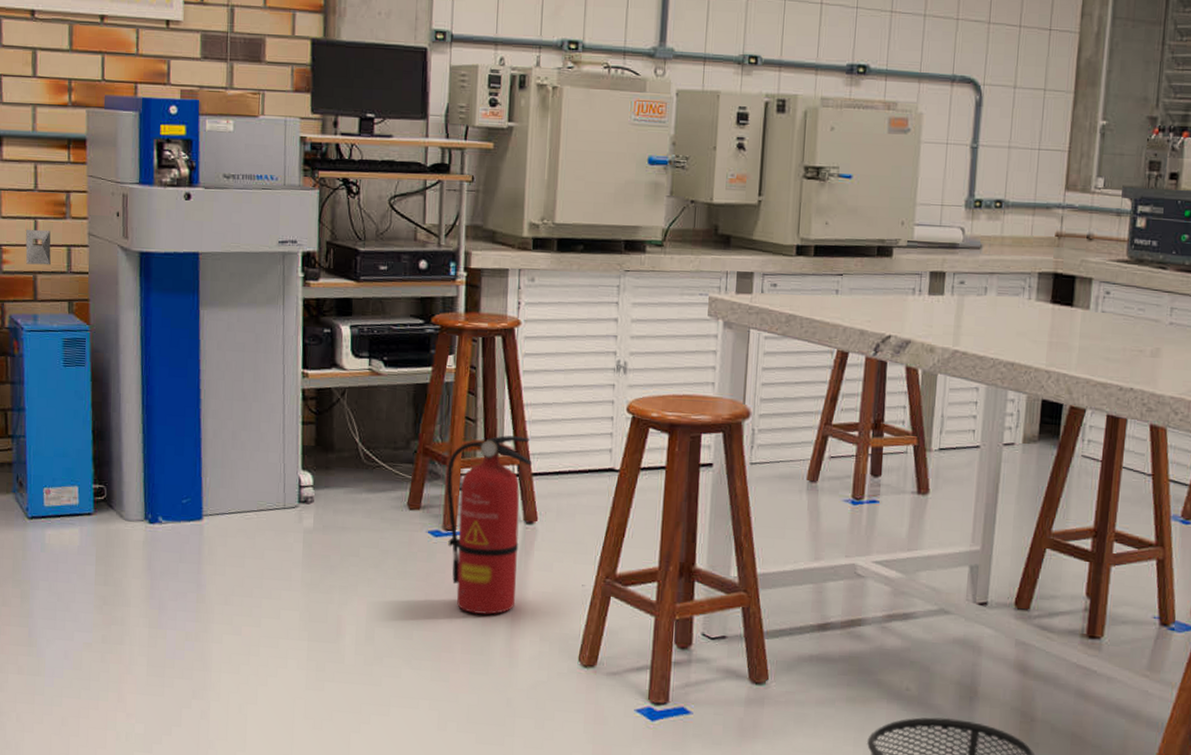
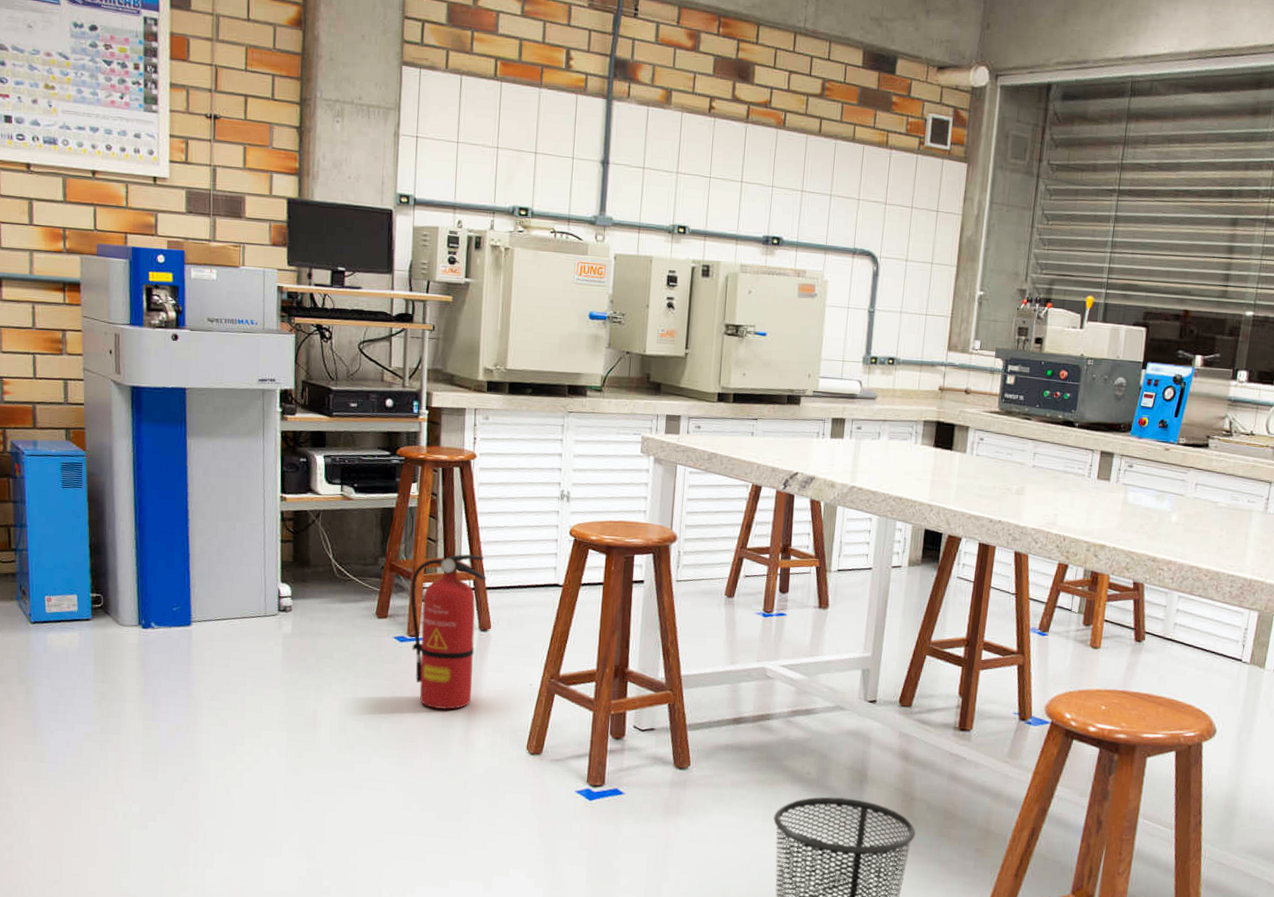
electrical outlet: present [25,229,51,265] -> none [24,363,49,397]

